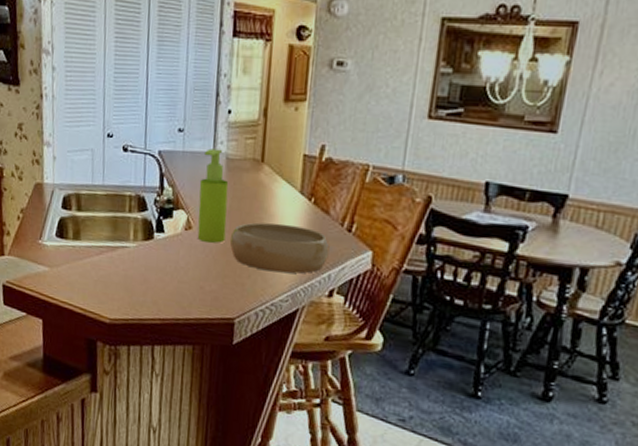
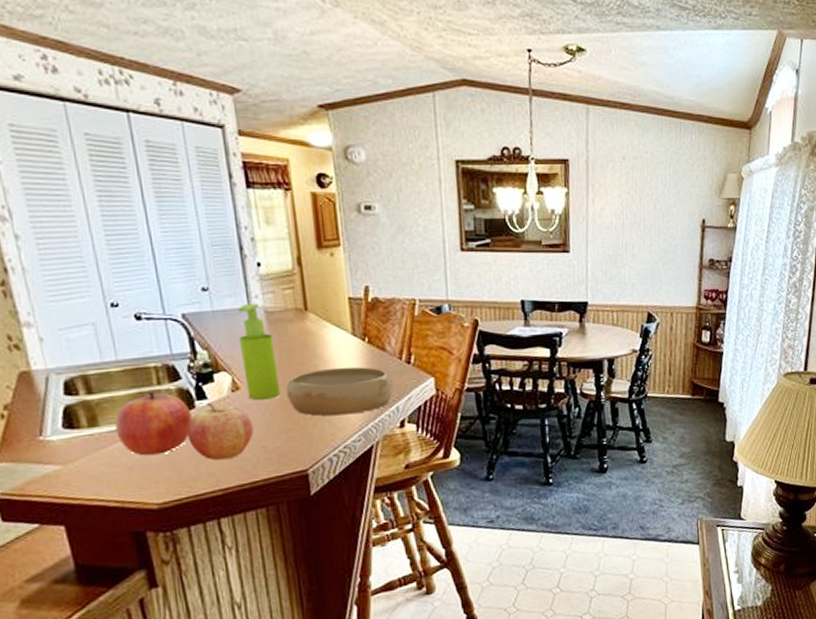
fruit: none [91,217,150,276] -> present [115,391,192,456]
fruit: none [143,236,196,293] -> present [187,402,254,461]

